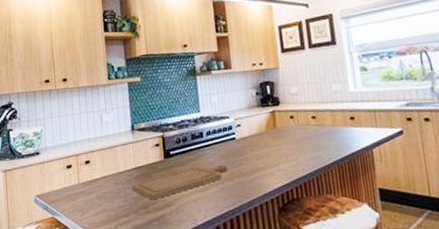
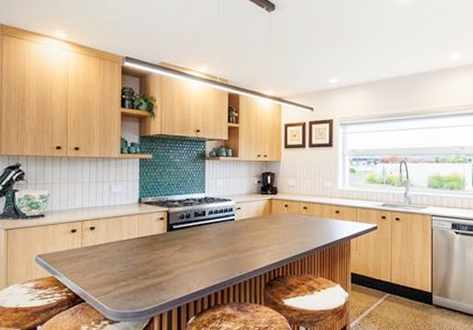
chopping board: present [132,164,228,199] -> none [133,241,225,267]

